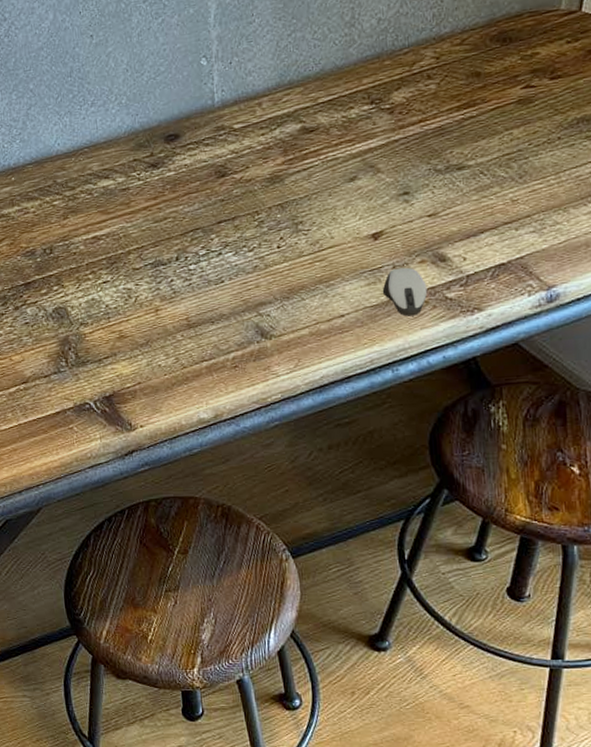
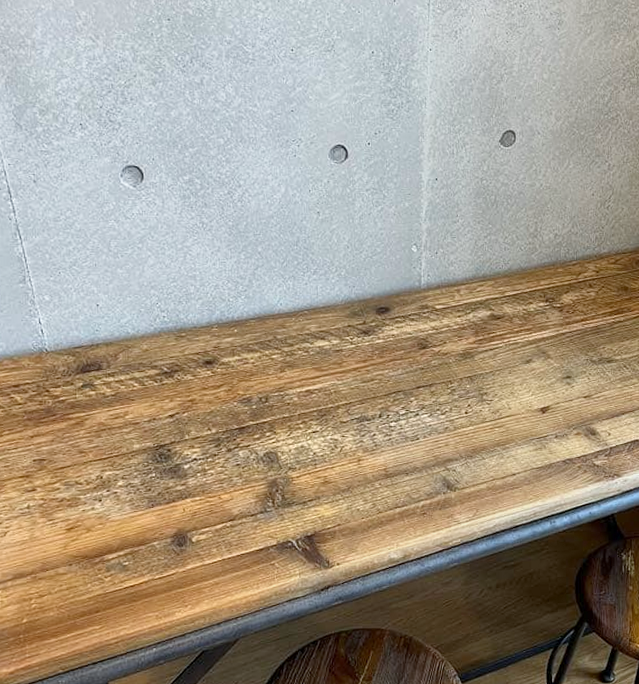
computer mouse: present [382,267,428,316] -> none [546,437,581,478]

